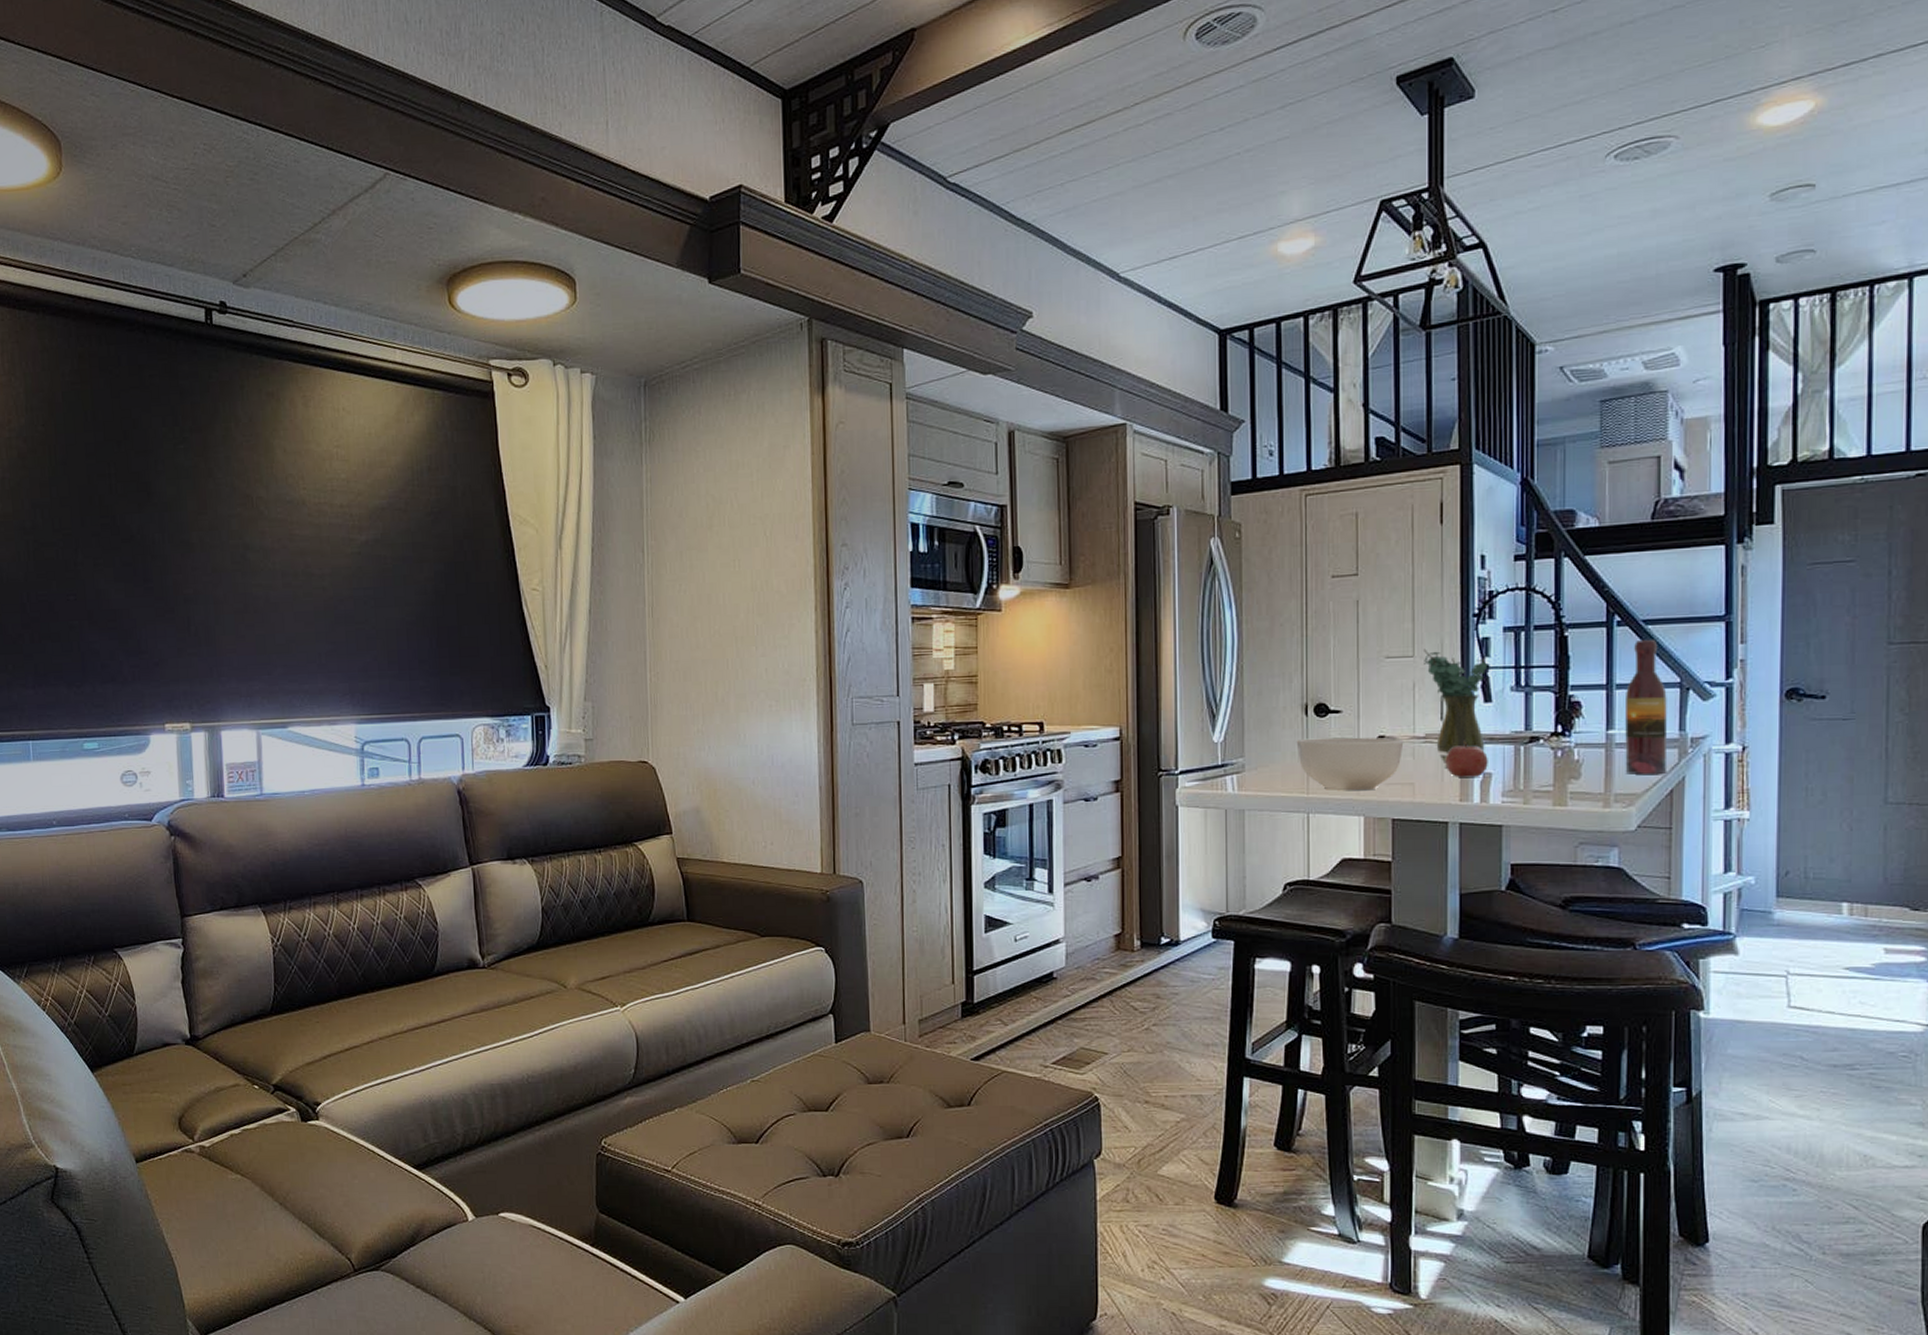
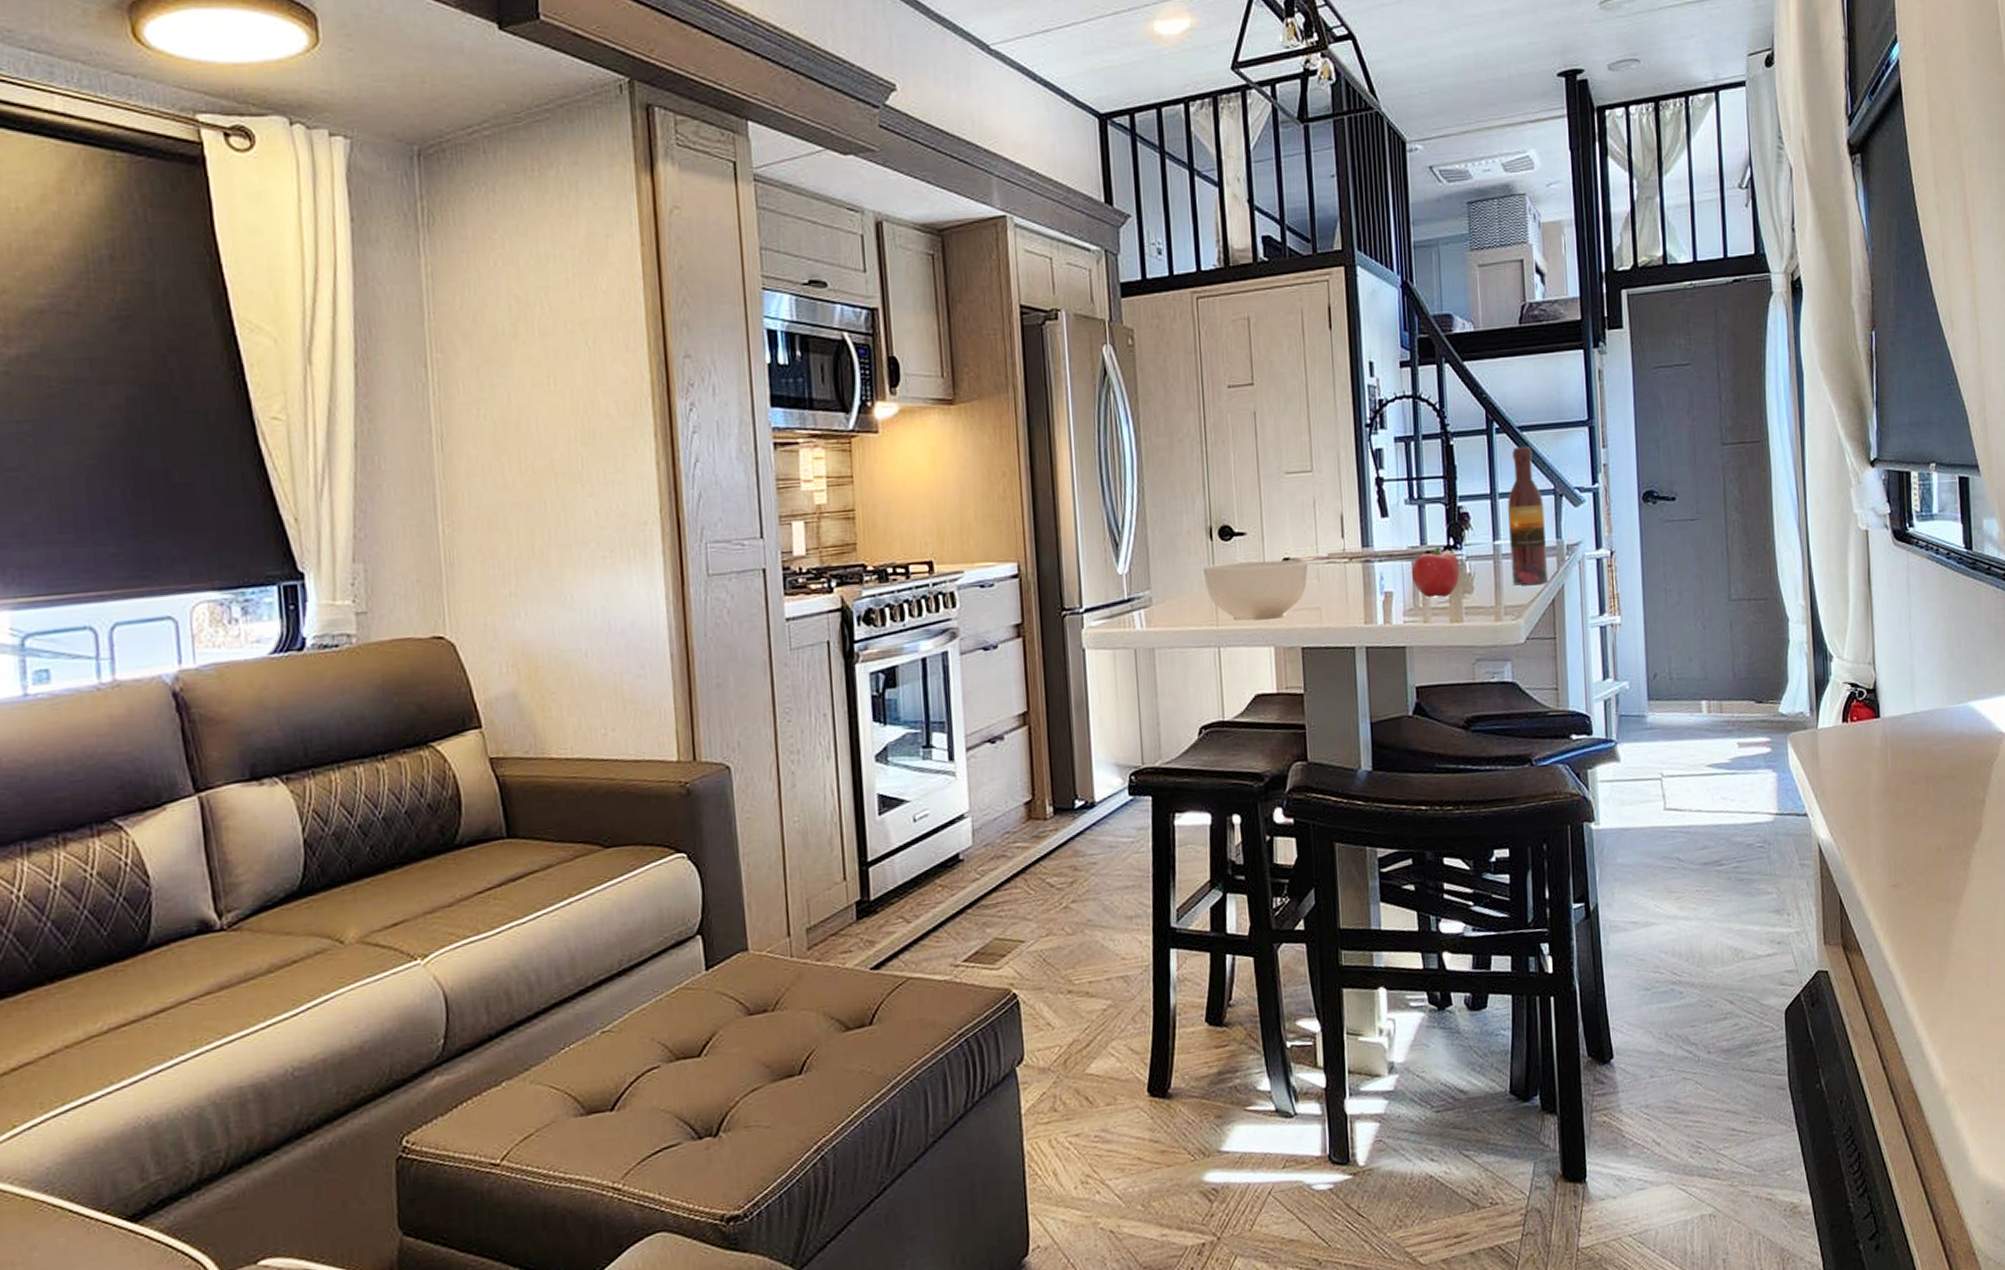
vase: present [1424,648,1487,767] -> none [1322,462,1385,589]
fruit: present [1445,741,1488,777] -> none [1348,559,1389,599]
fruit: none [1514,733,1567,781] -> present [1412,547,1460,598]

